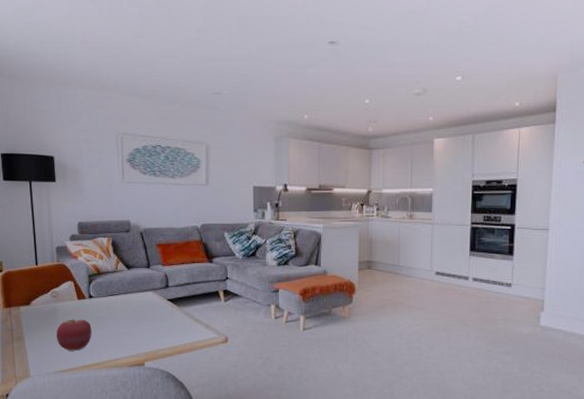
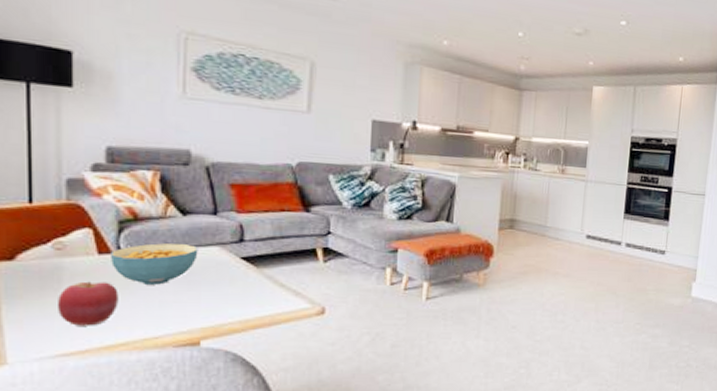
cereal bowl: none [84,291,139,321] -> present [109,243,198,285]

